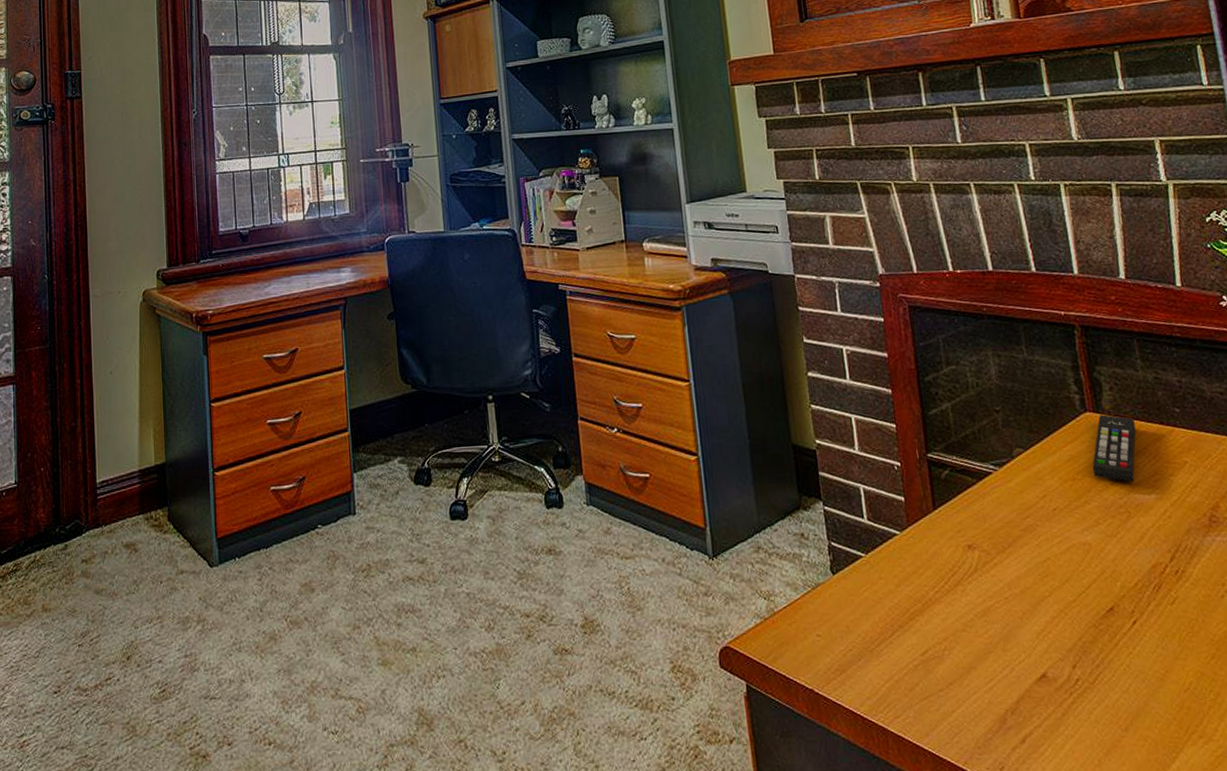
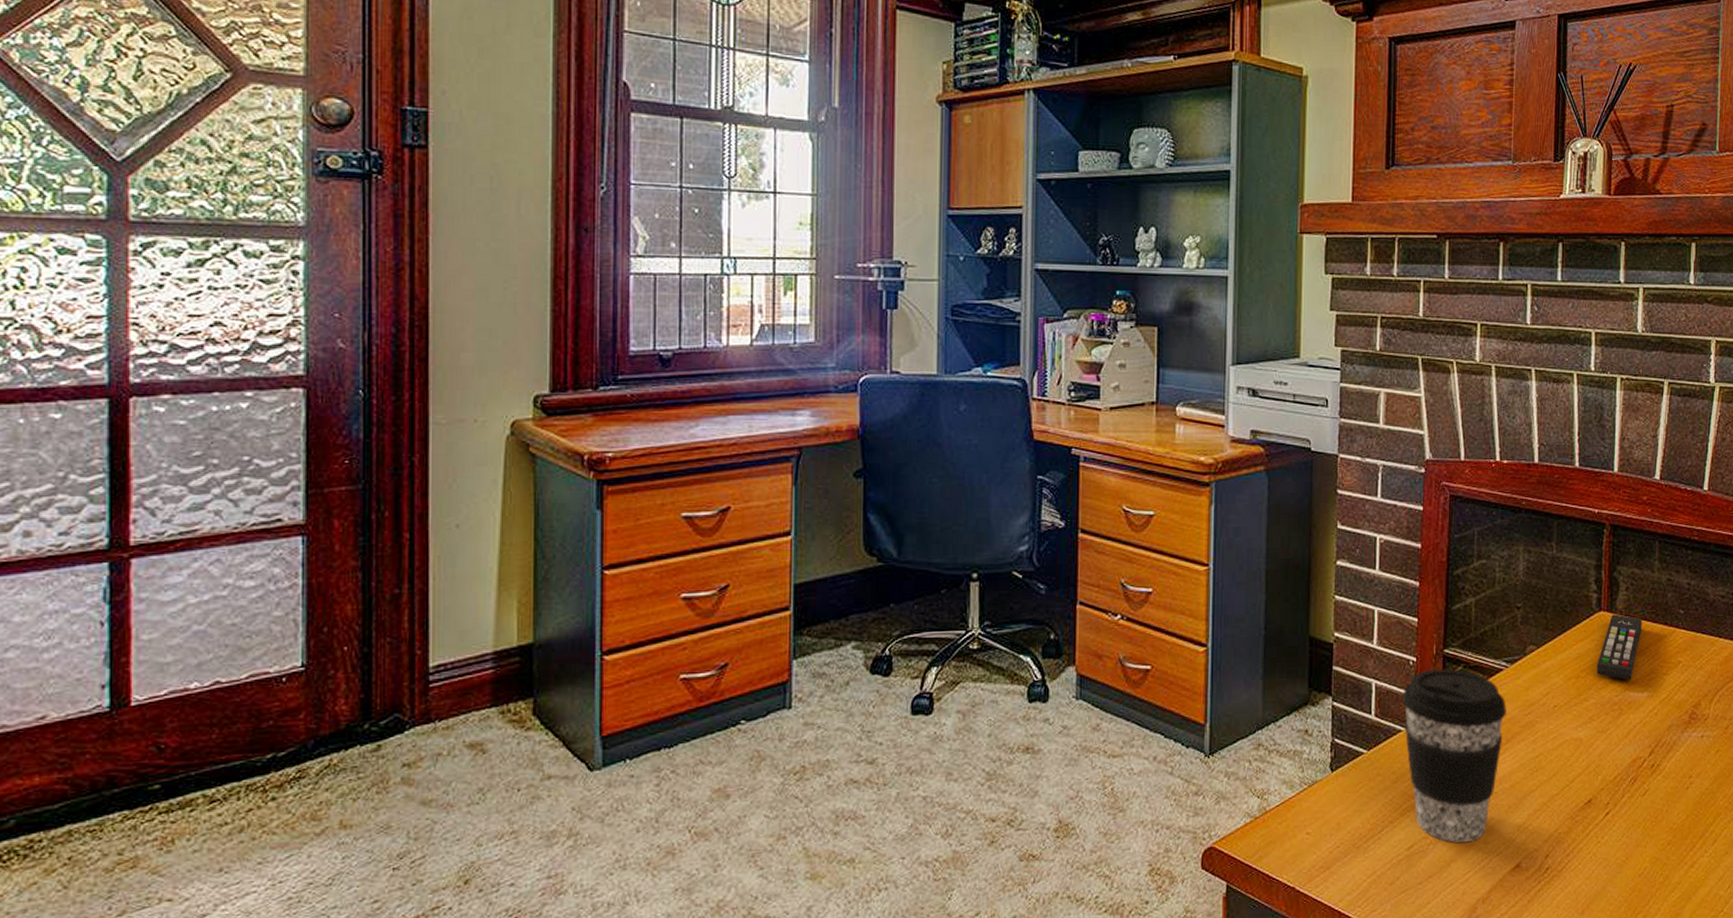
coffee cup: none [891,472,1005,649] -> present [1401,668,1507,843]

